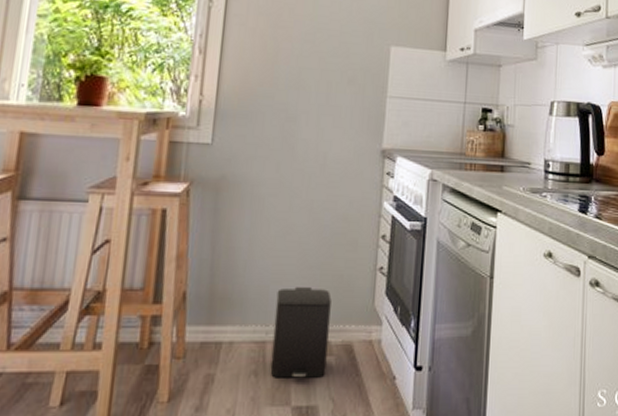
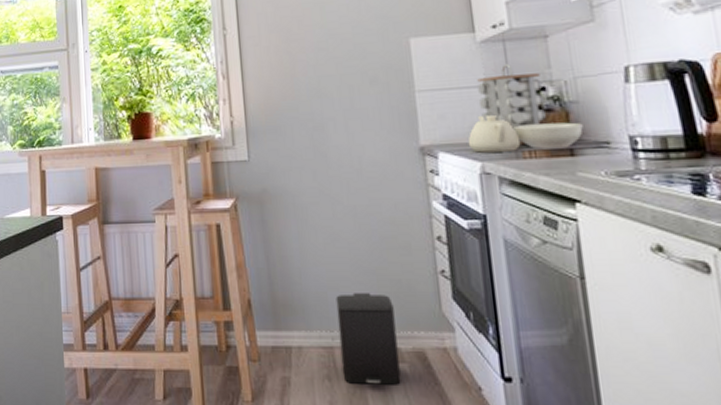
teapot: none [423,126,466,164] -> present [468,115,521,154]
spice rack: none [438,83,490,159] -> present [477,63,546,146]
bowl: none [462,140,514,165] -> present [513,122,583,150]

